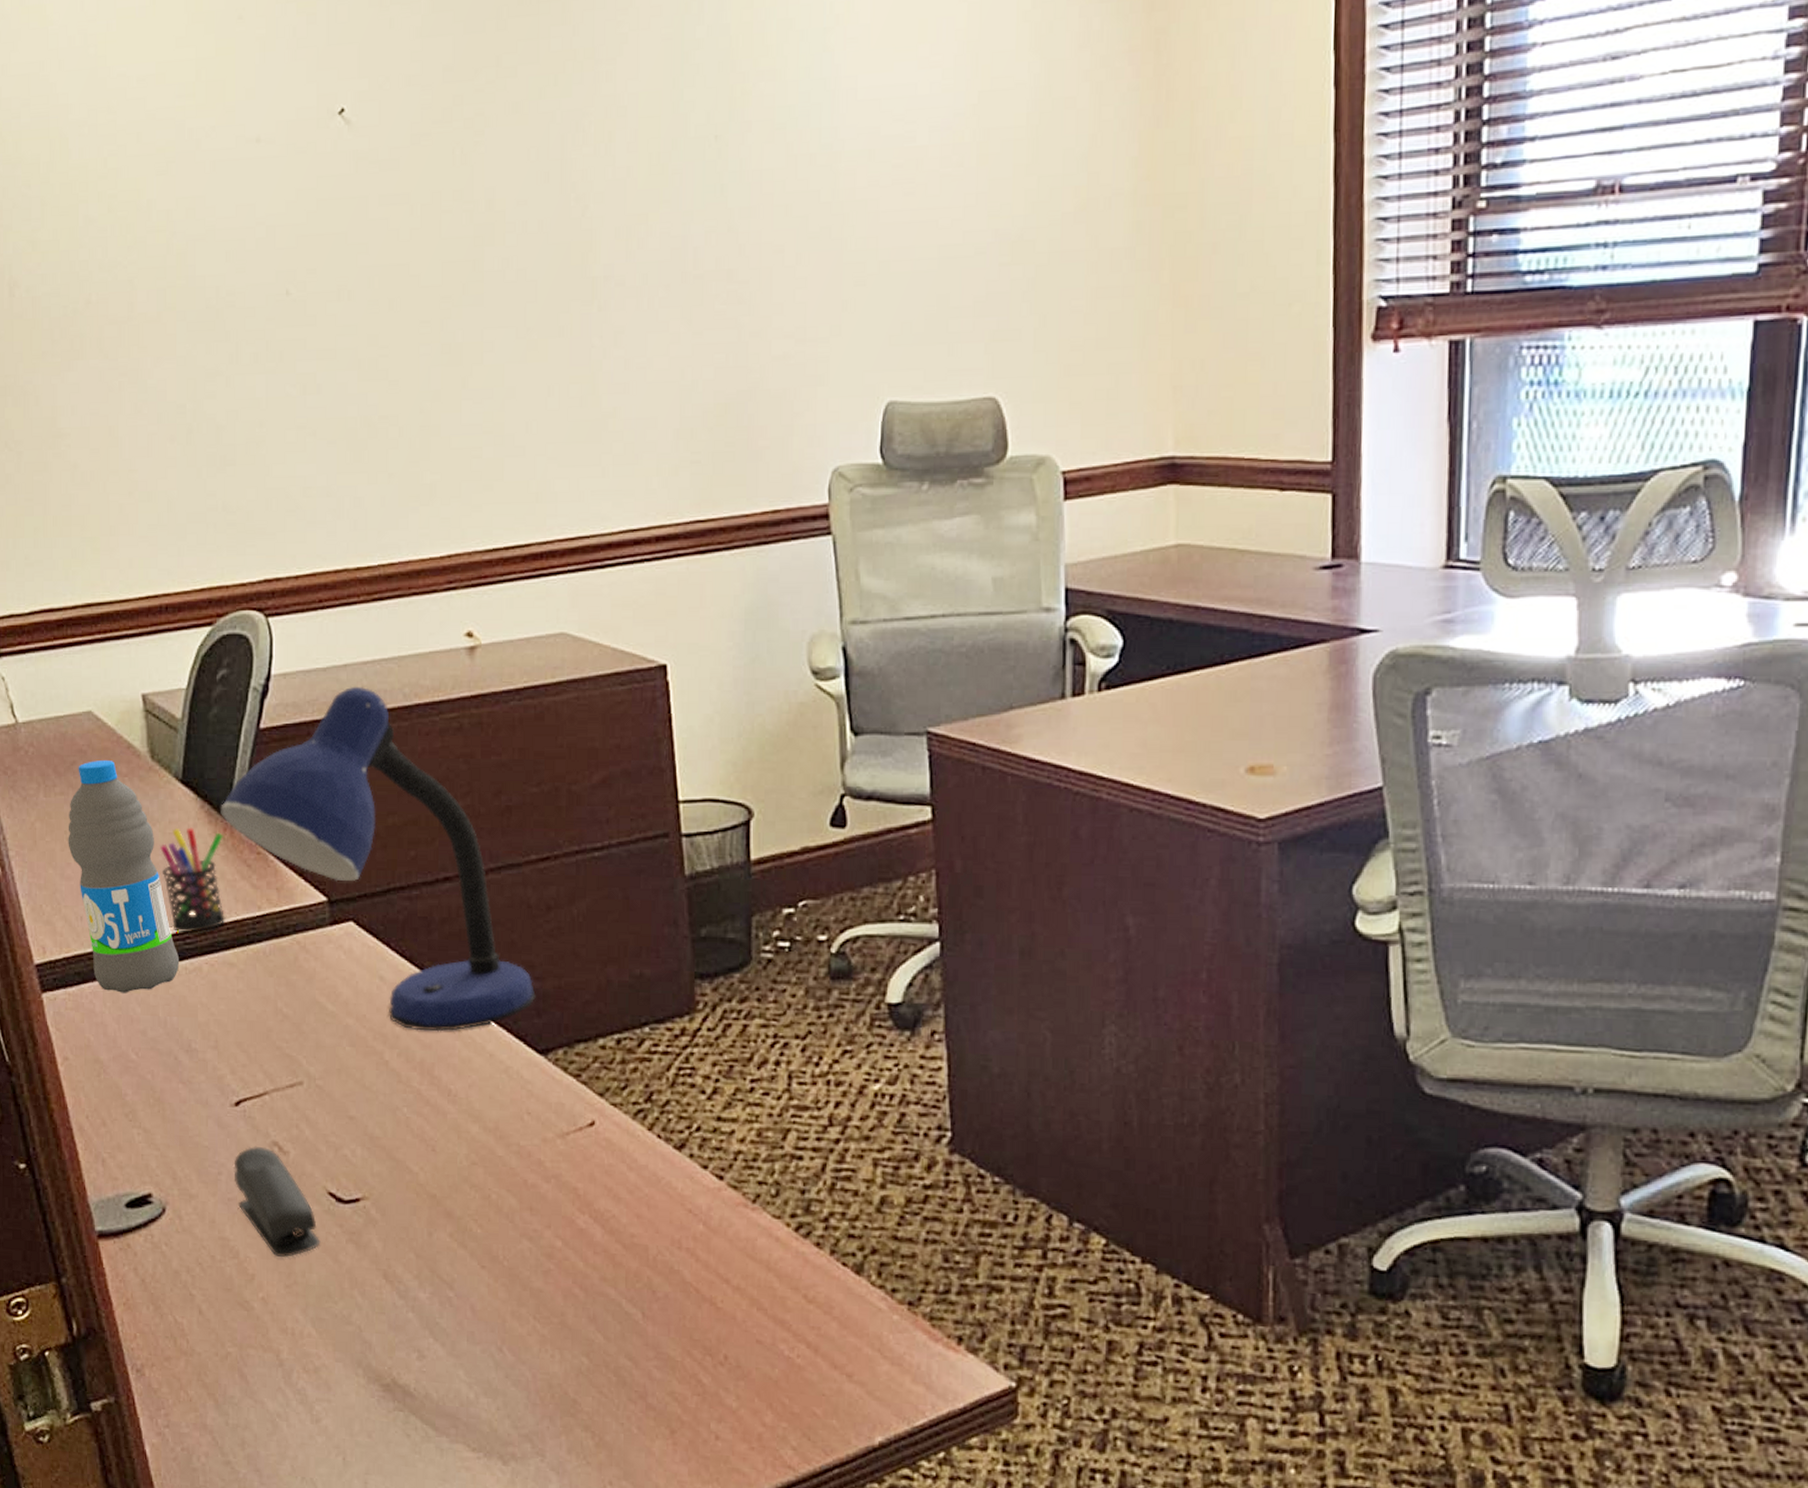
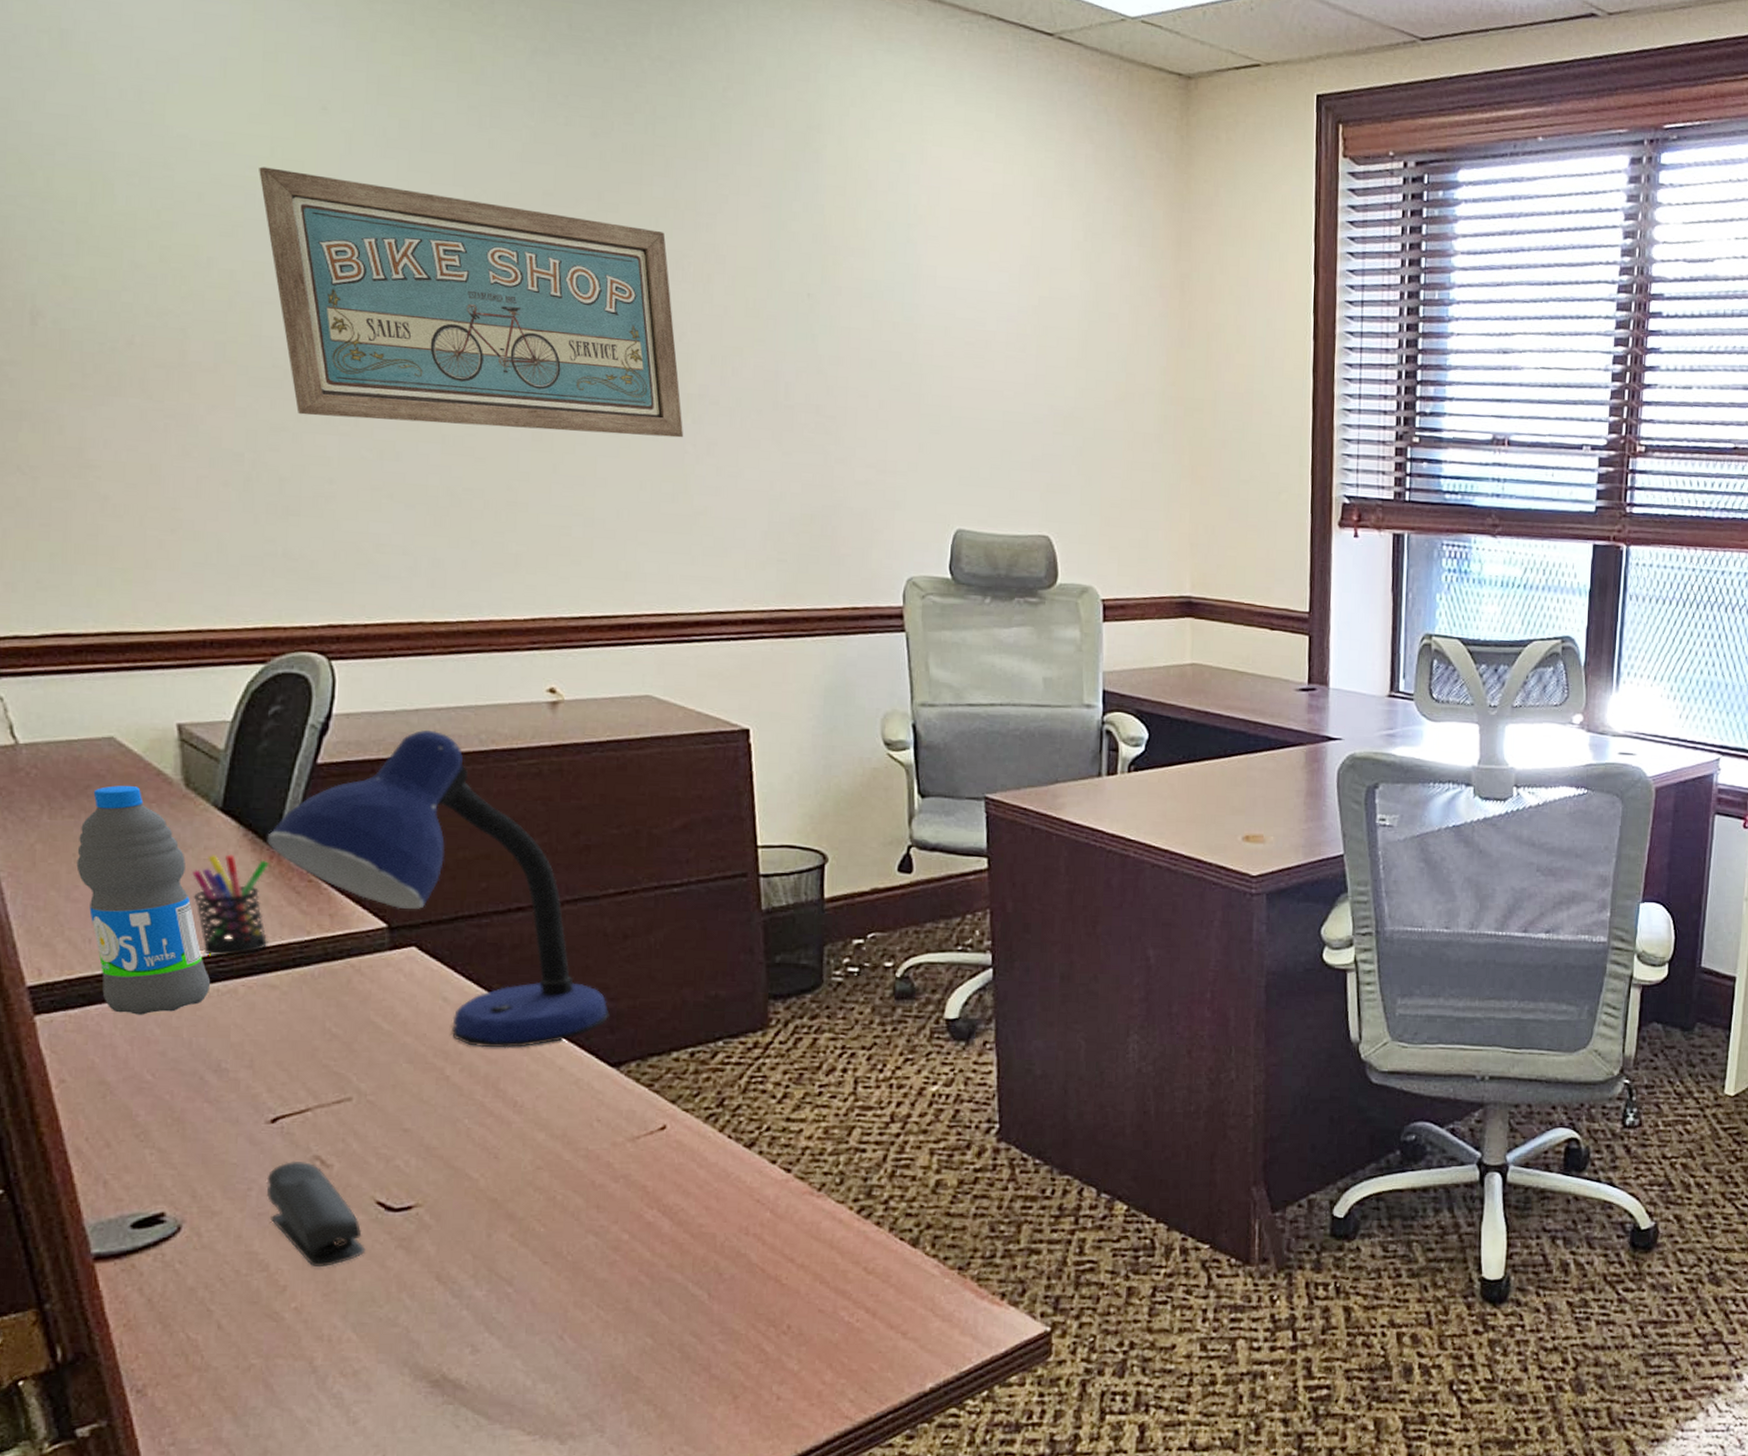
wall art: none [187,90,590,356] -> present [259,166,684,438]

